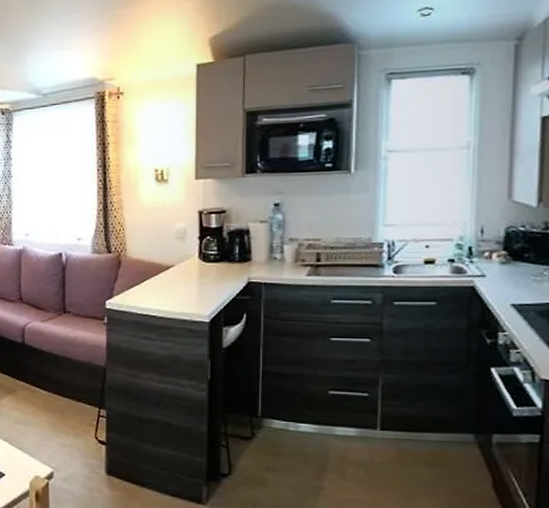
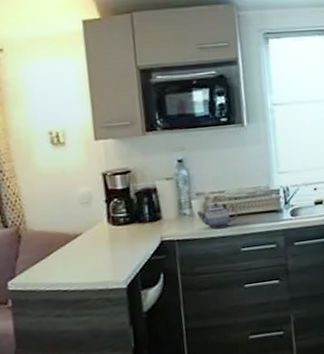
teapot: none [287,250,332,276] -> present [196,203,238,229]

